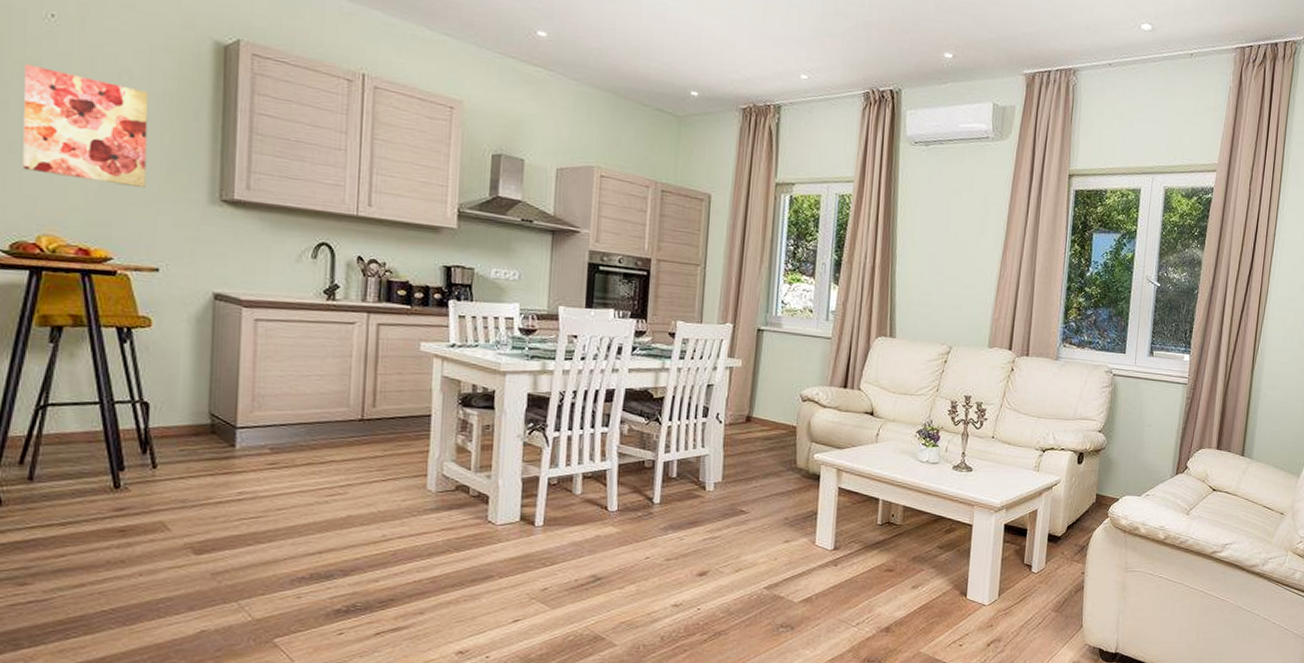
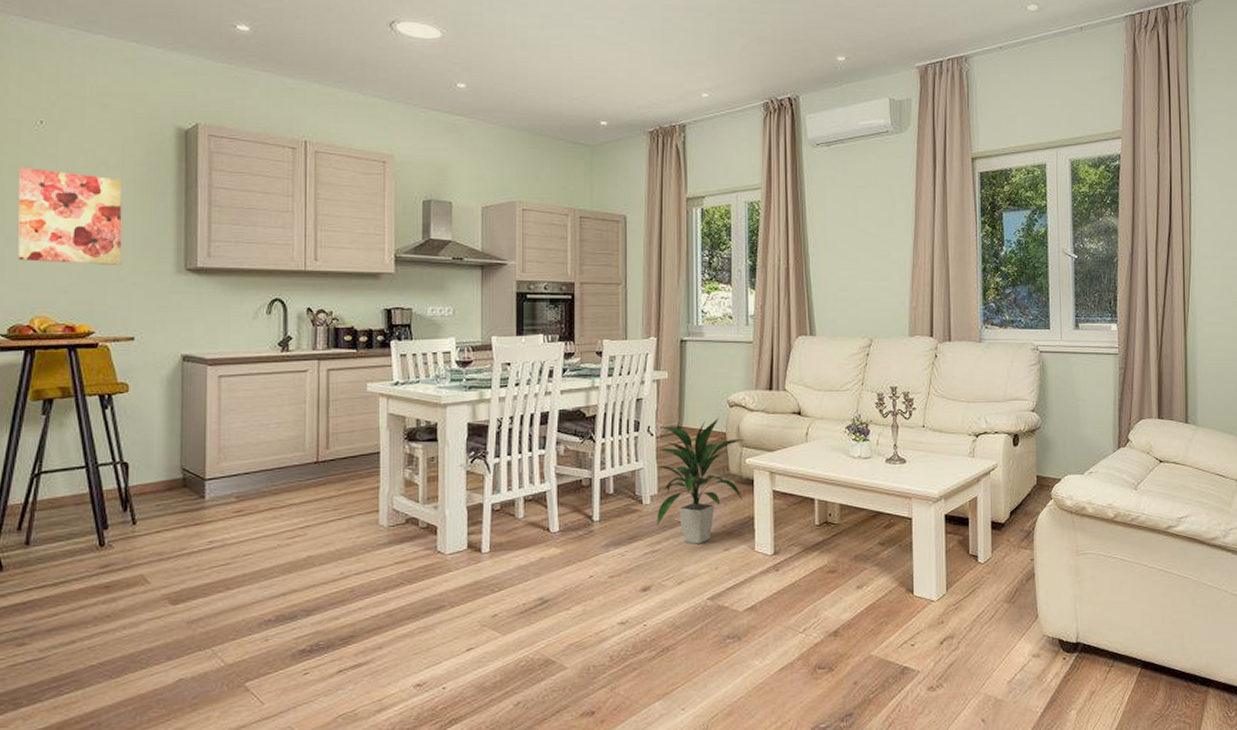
indoor plant: none [718,411,815,534] -> present [654,418,745,544]

